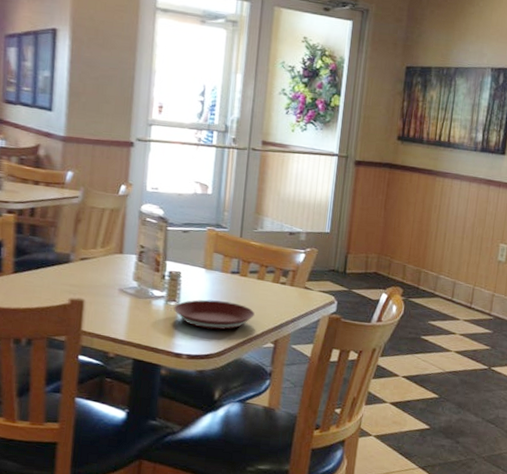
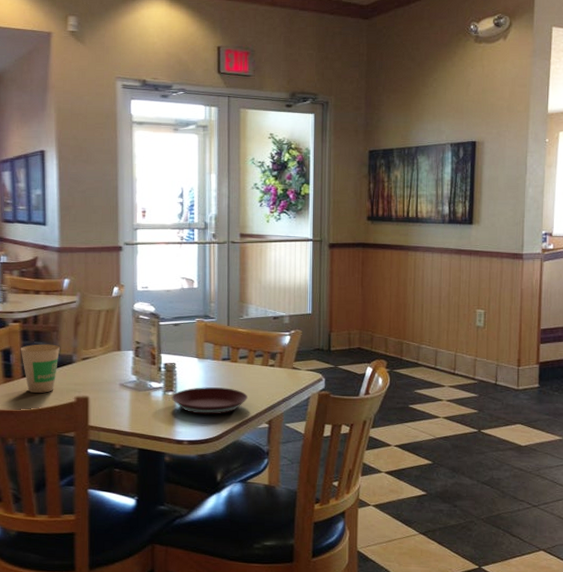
paper cup: none [13,238,57,292] -> present [20,344,60,393]

